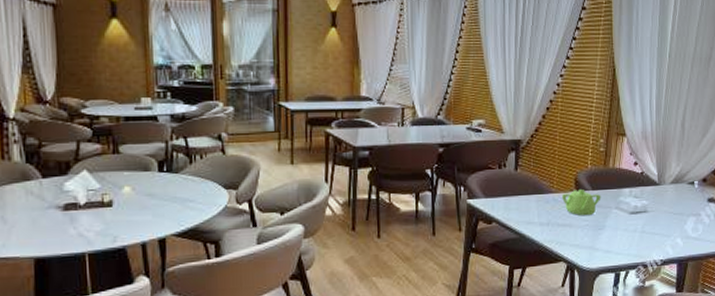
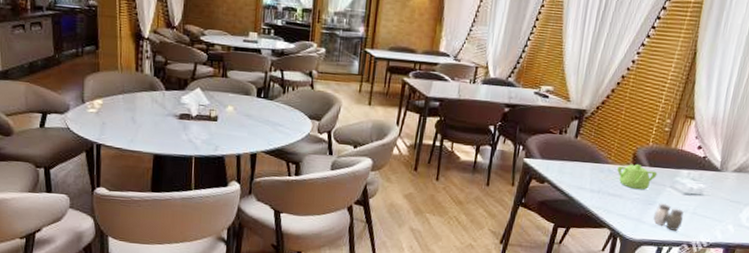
salt and pepper shaker: none [606,226,633,253] -> present [653,203,684,231]

